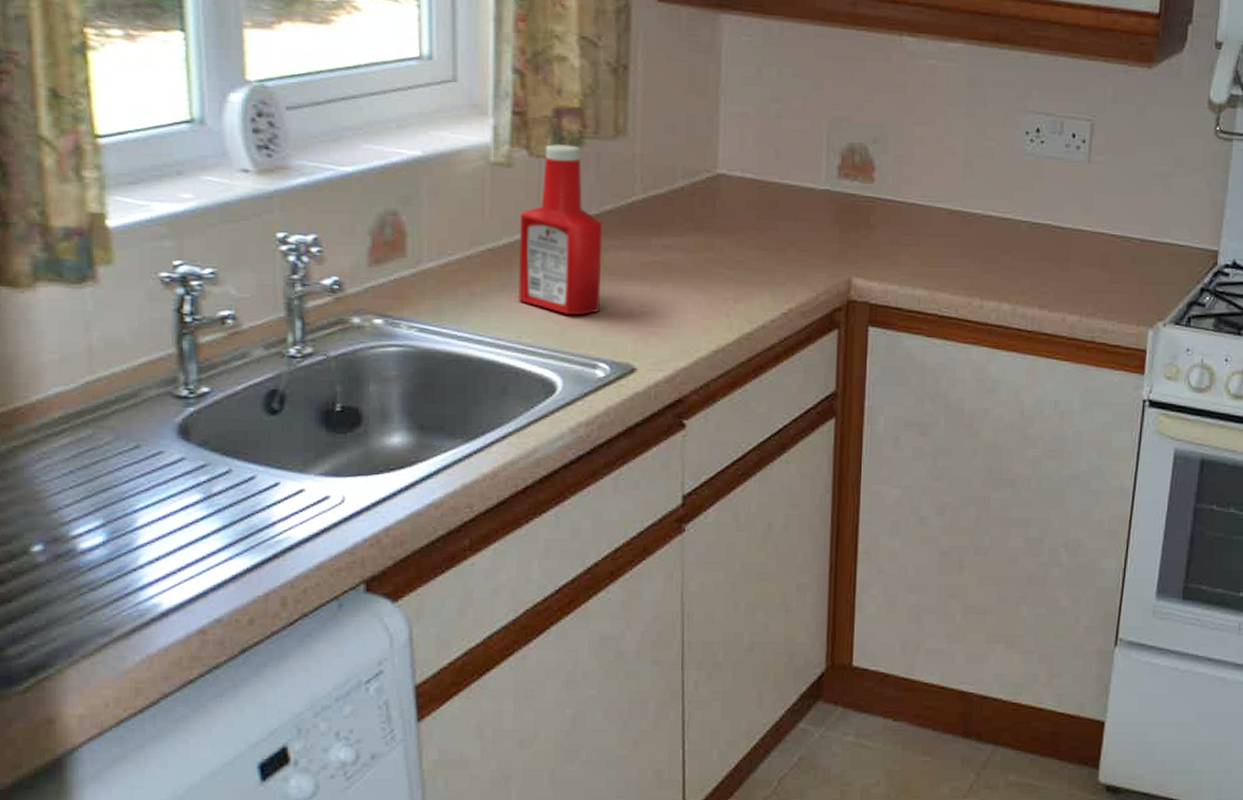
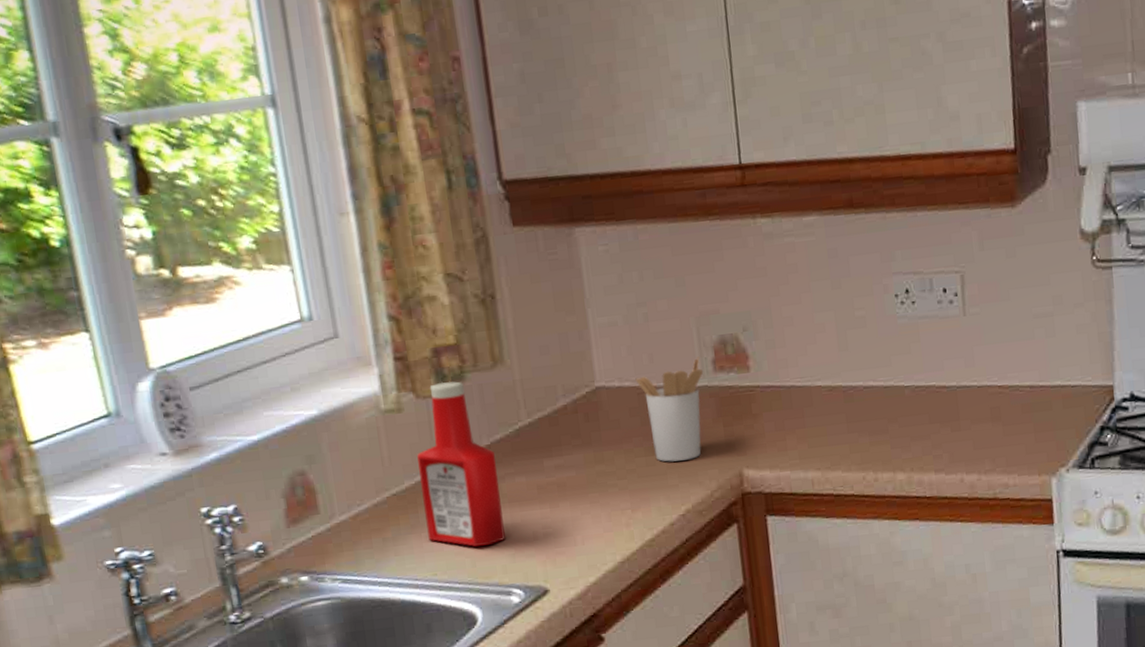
utensil holder: none [758,160,828,260] -> present [635,357,704,462]

